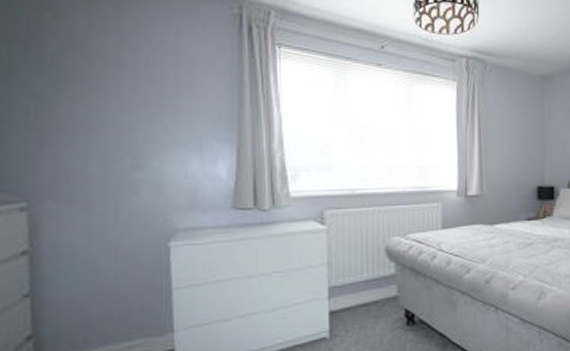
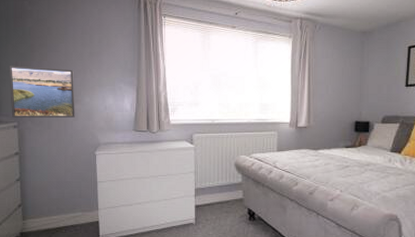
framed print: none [12,112,134,195] -> present [9,66,75,118]

